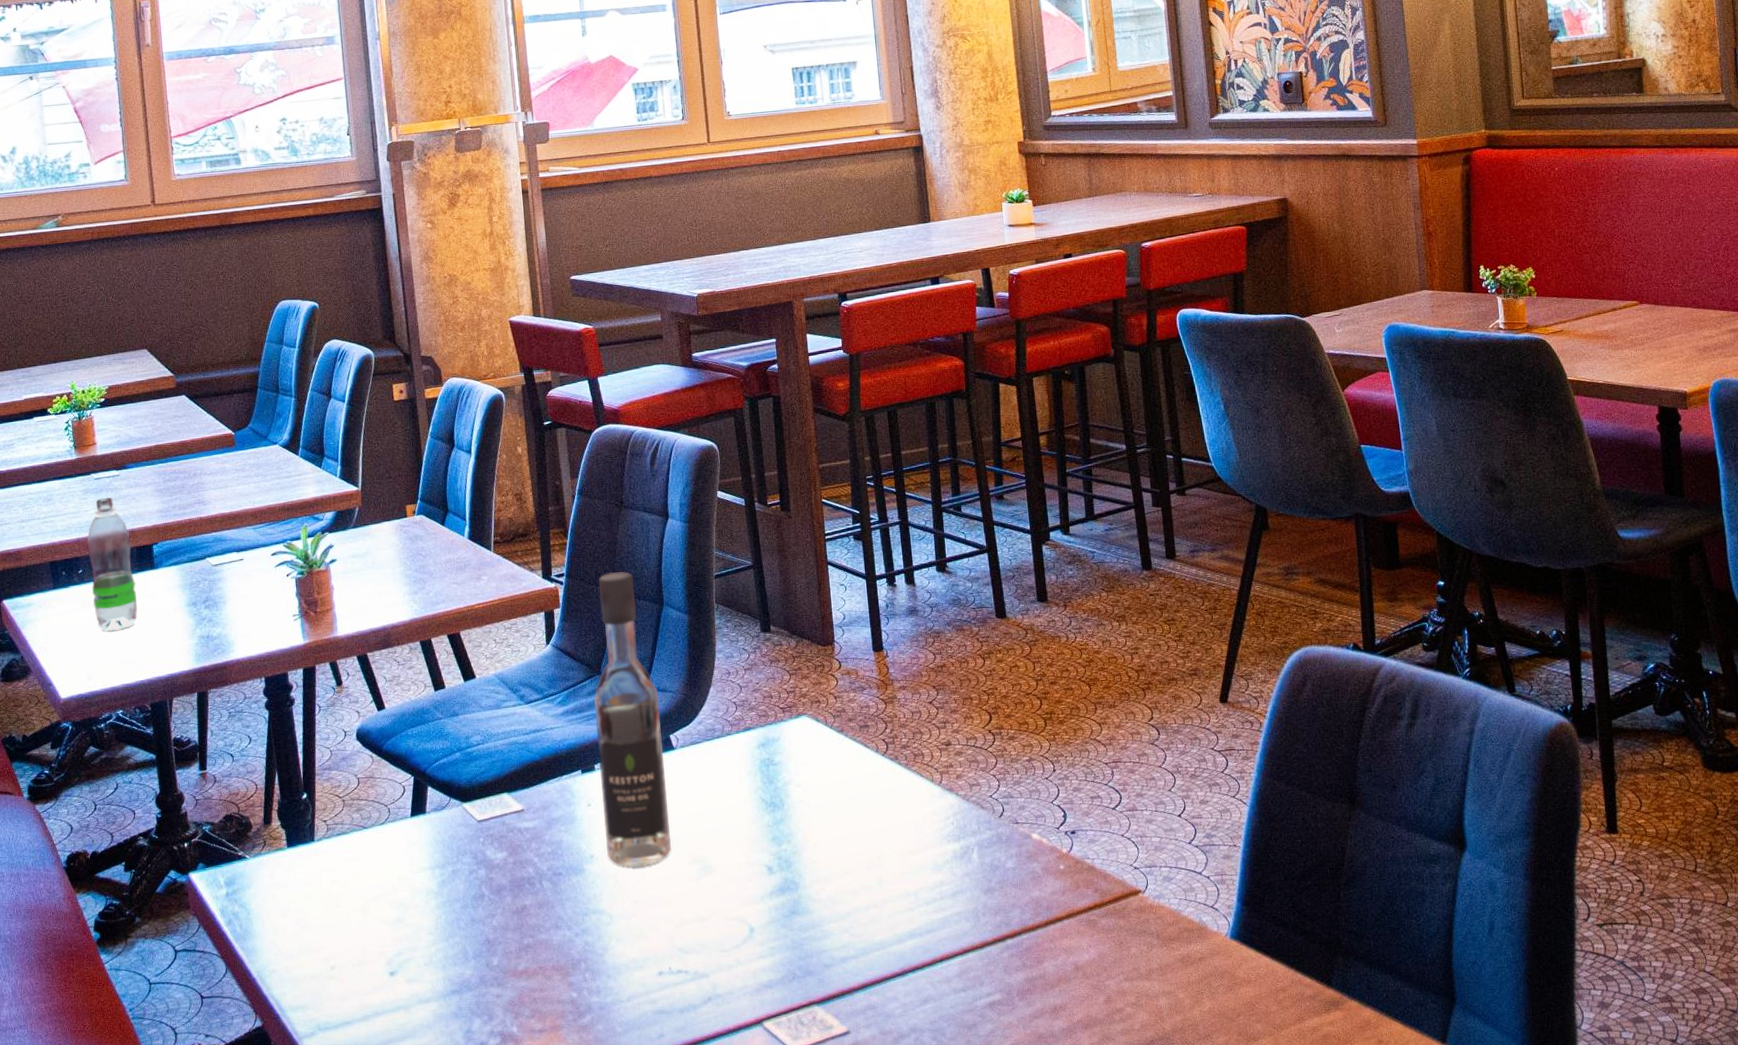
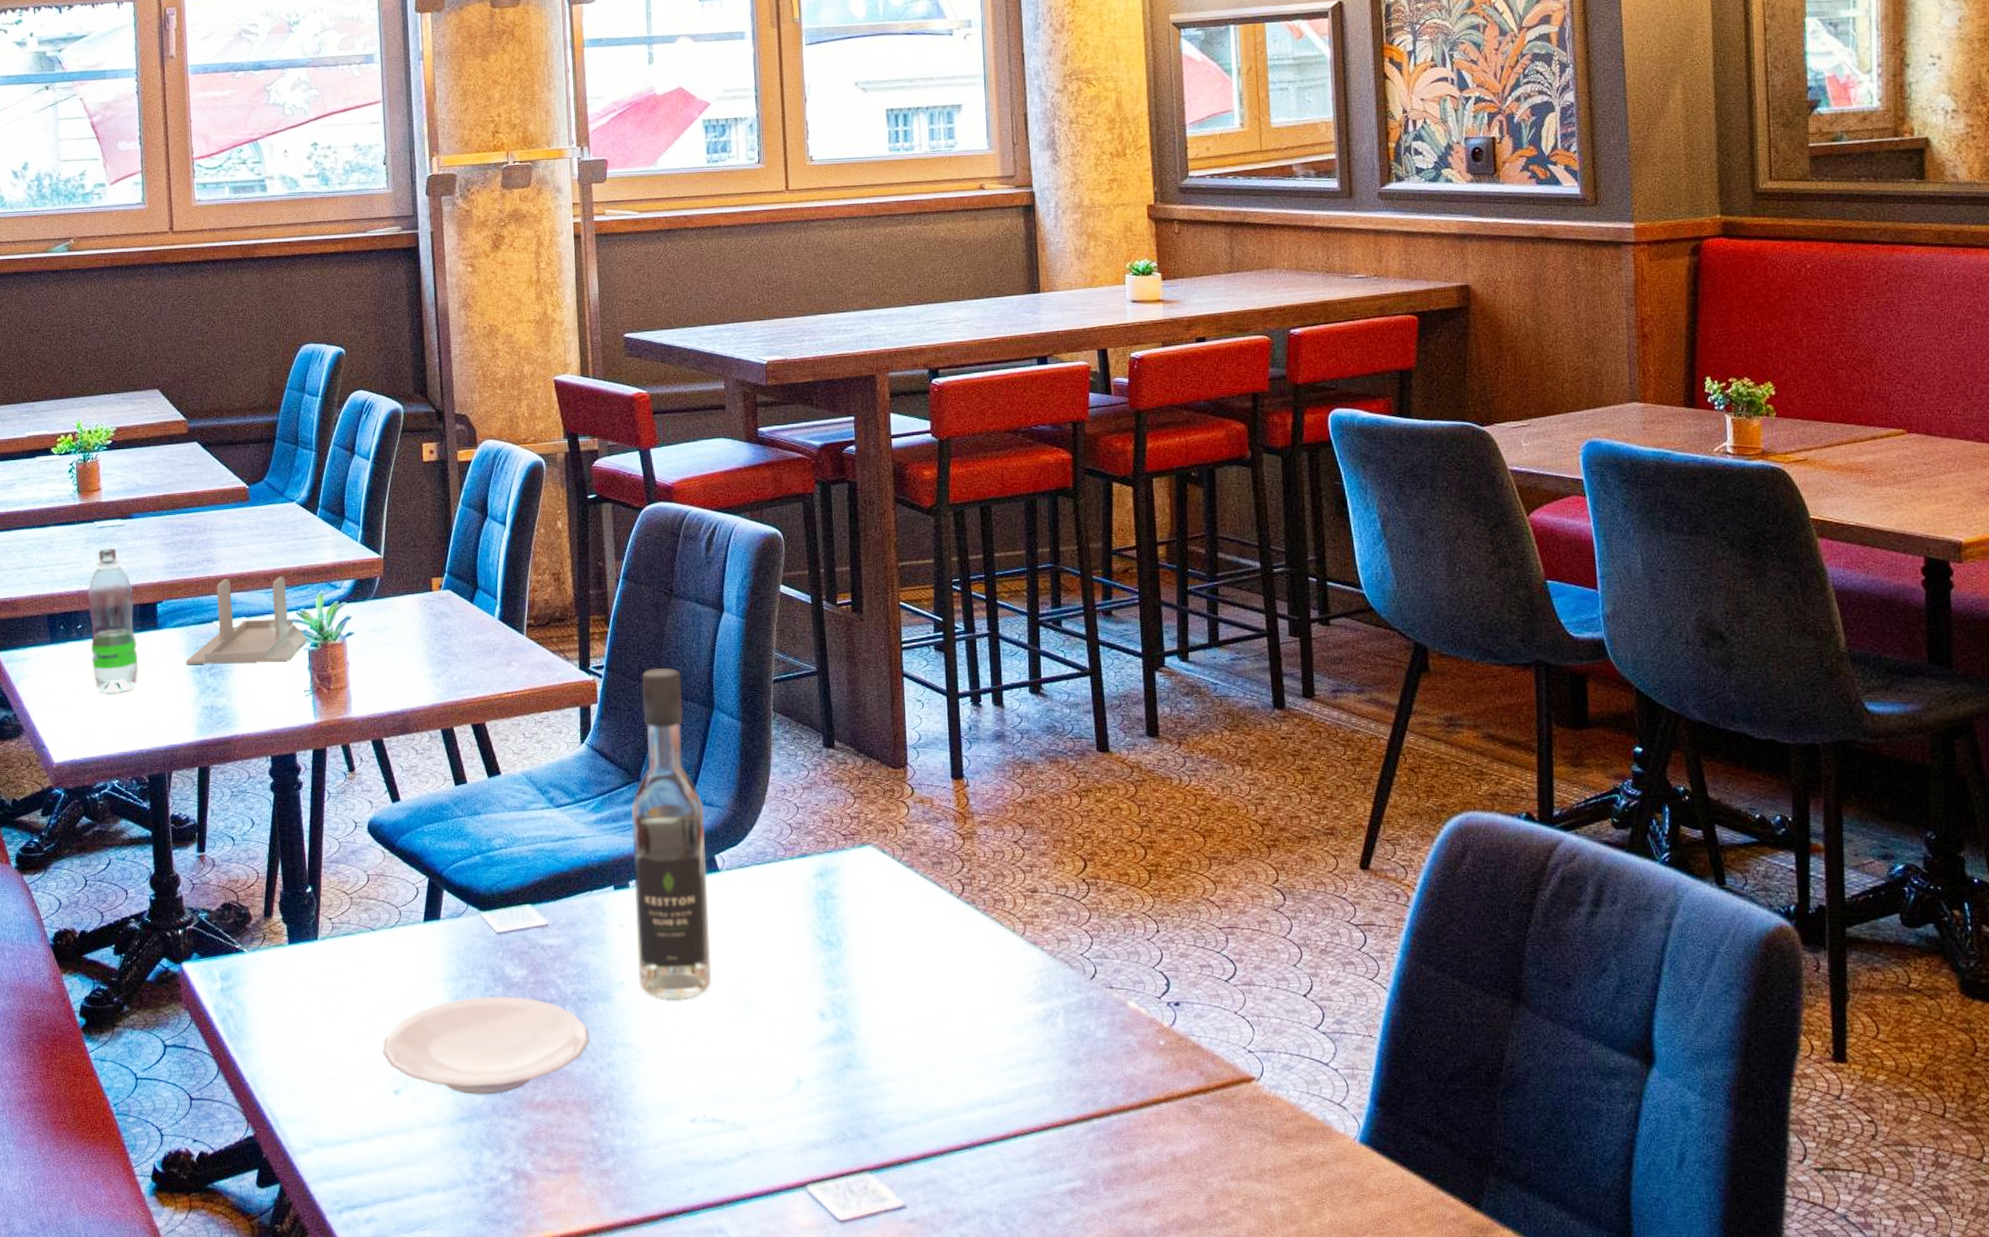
napkin holder: none [181,513,296,599] -> present [185,577,309,664]
saucer: none [378,877,565,969] -> present [382,996,590,1095]

